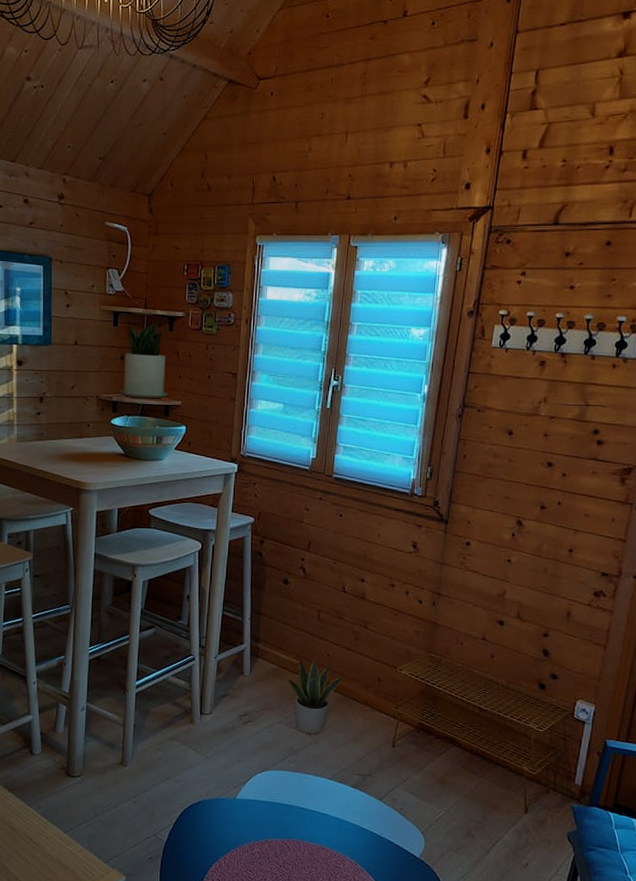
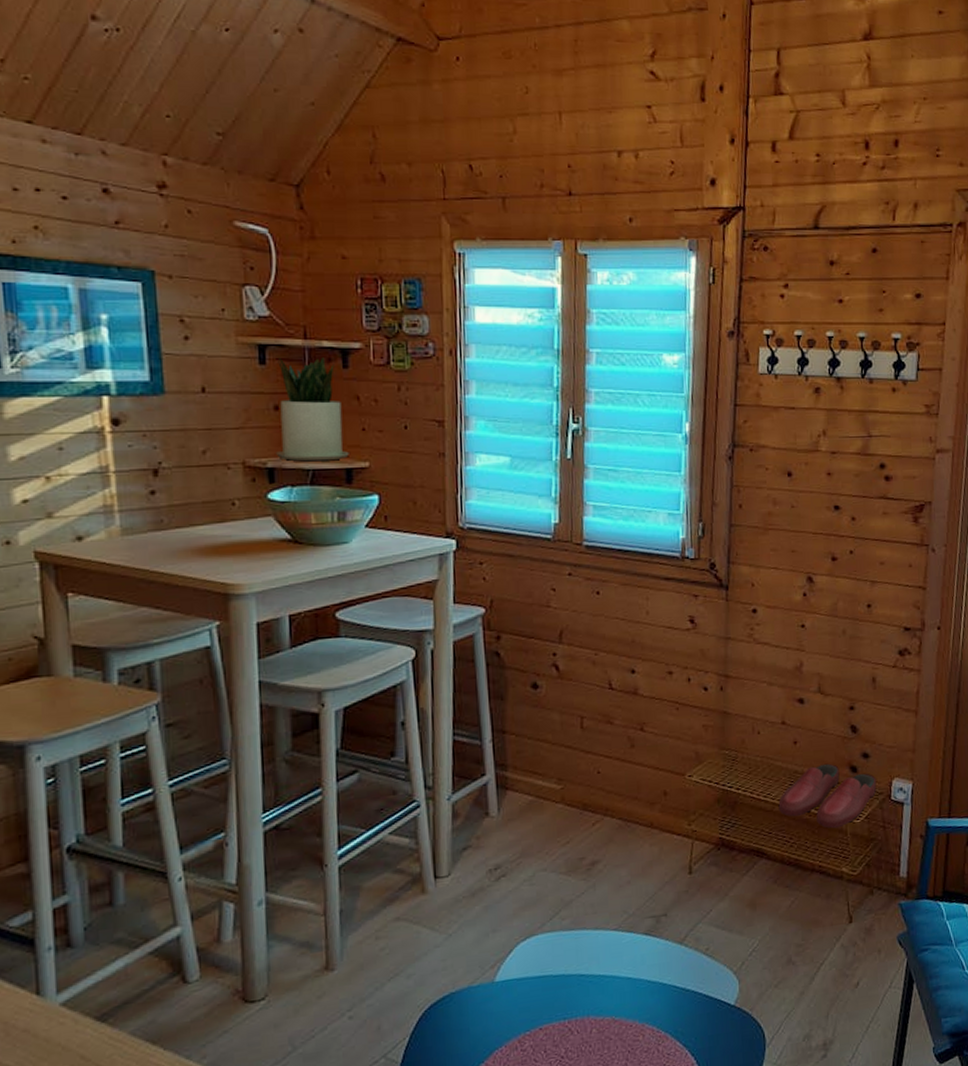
potted plant: present [287,657,344,734] -> none [548,777,622,878]
slippers: none [472,678,562,733] -> present [778,763,877,829]

